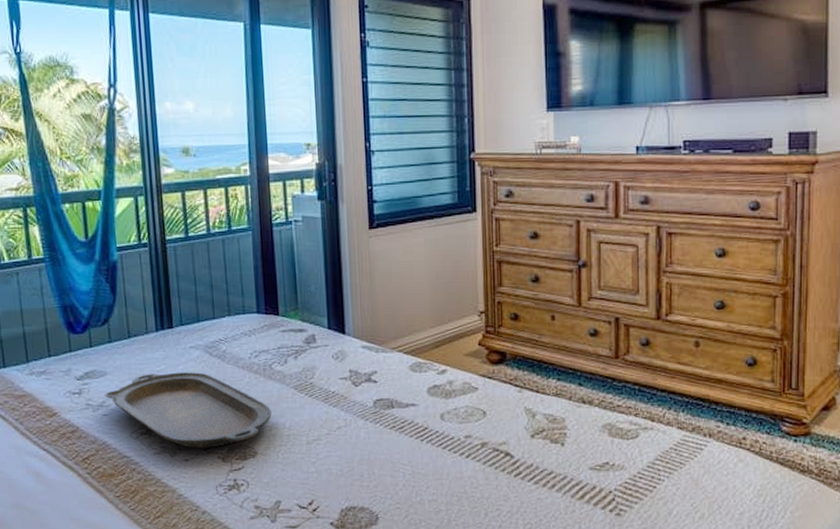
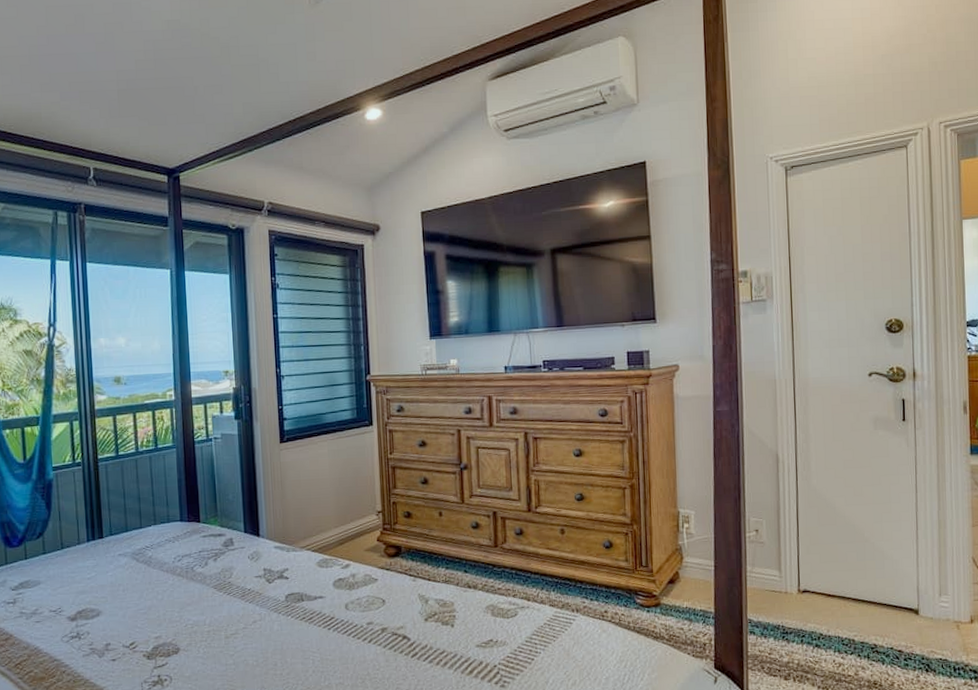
serving tray: present [105,372,272,448] -> none [38,577,193,648]

